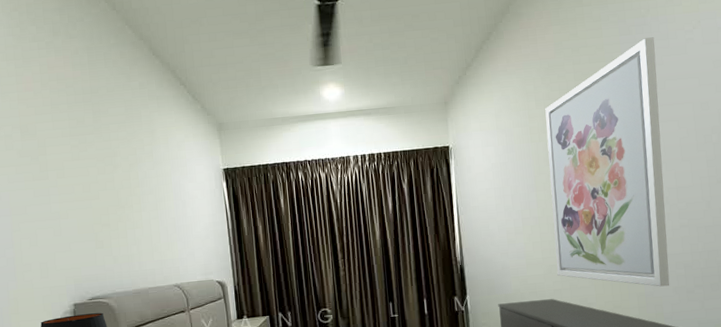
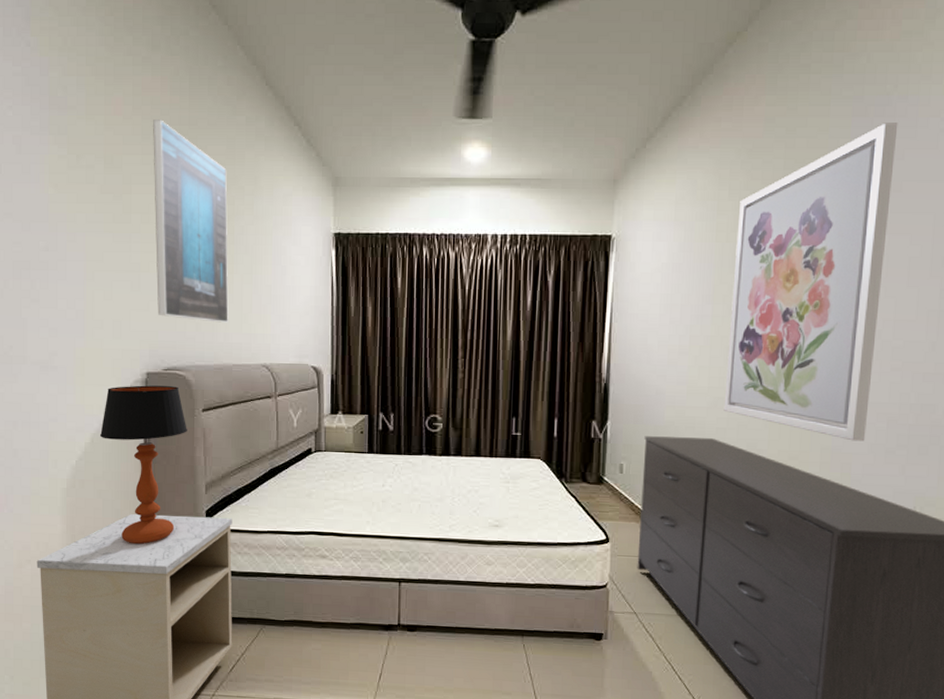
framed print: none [60,91,141,255] -> present [153,120,229,323]

